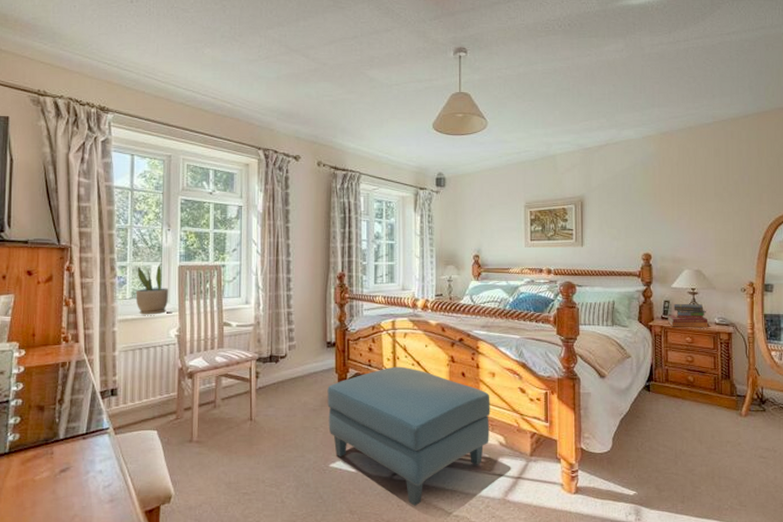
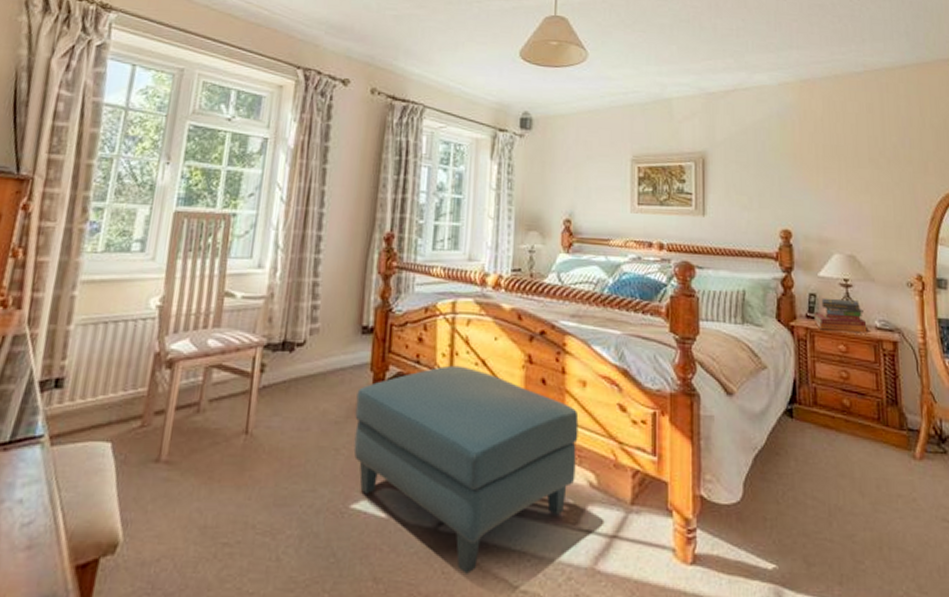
potted plant: present [135,264,169,315] -> none [109,208,157,277]

